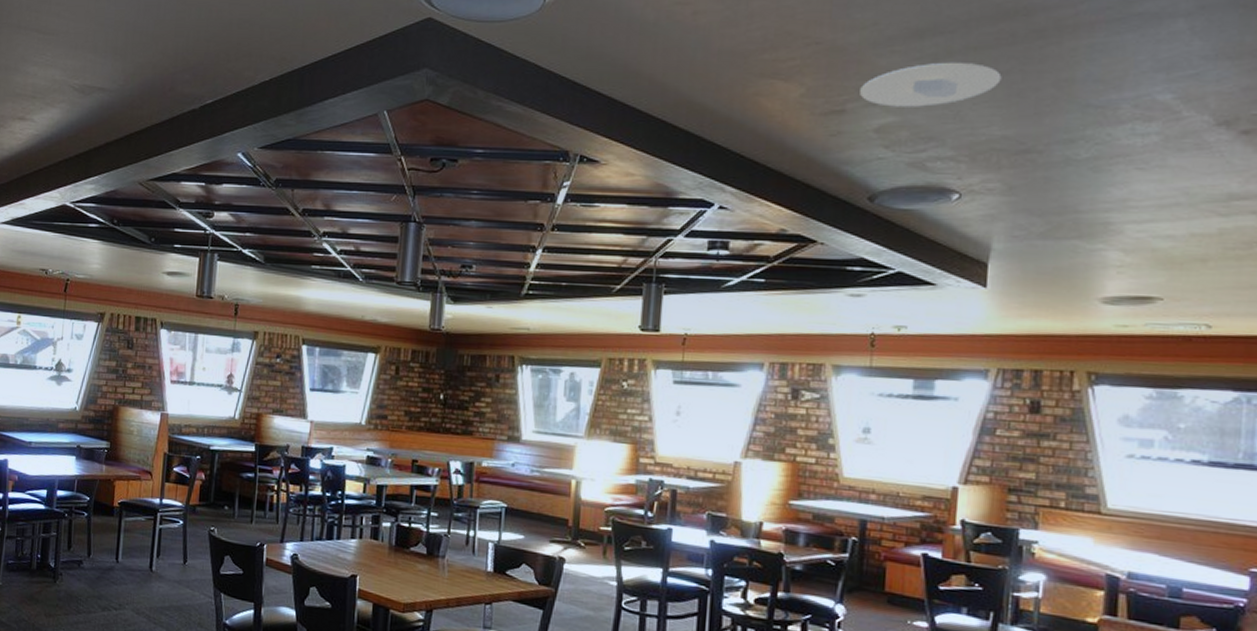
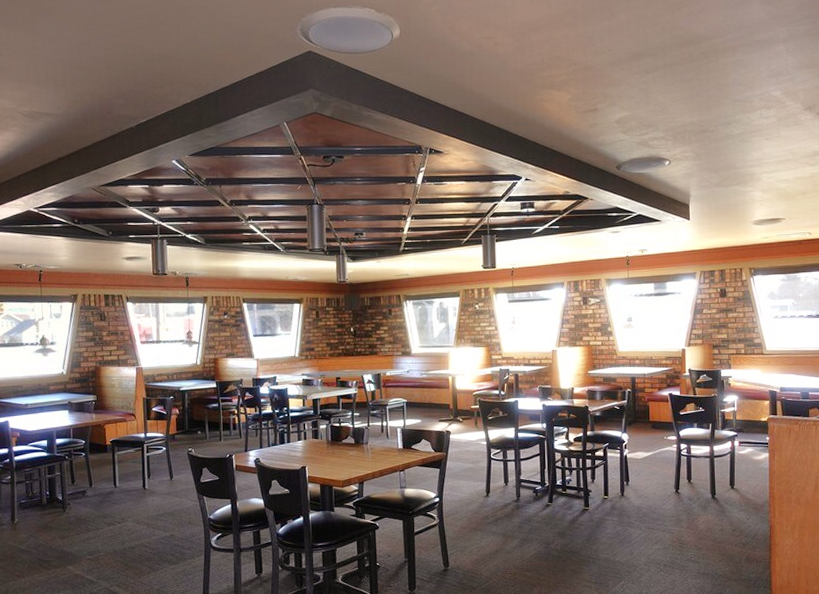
recessed light: present [860,62,1002,107] -> none [605,74,687,106]

